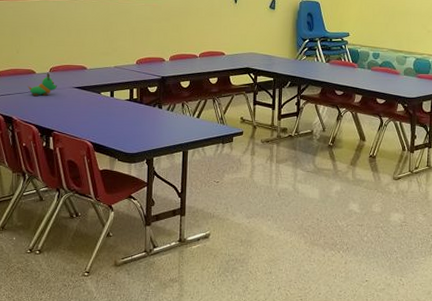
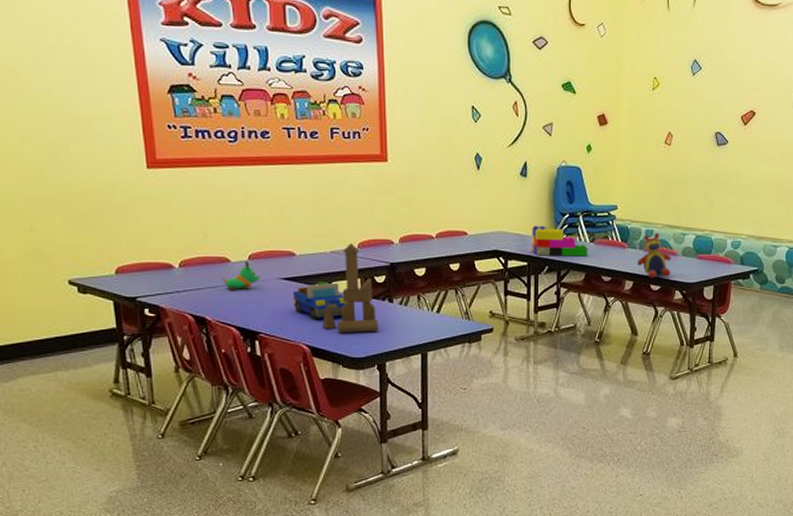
toy truck: none [82,91,125,122] -> present [292,282,348,321]
toy blocks: none [103,60,150,133] -> present [321,243,380,333]
lego: none [277,48,325,74] -> present [532,225,589,257]
stuffed animal: none [366,55,395,94] -> present [637,232,671,279]

